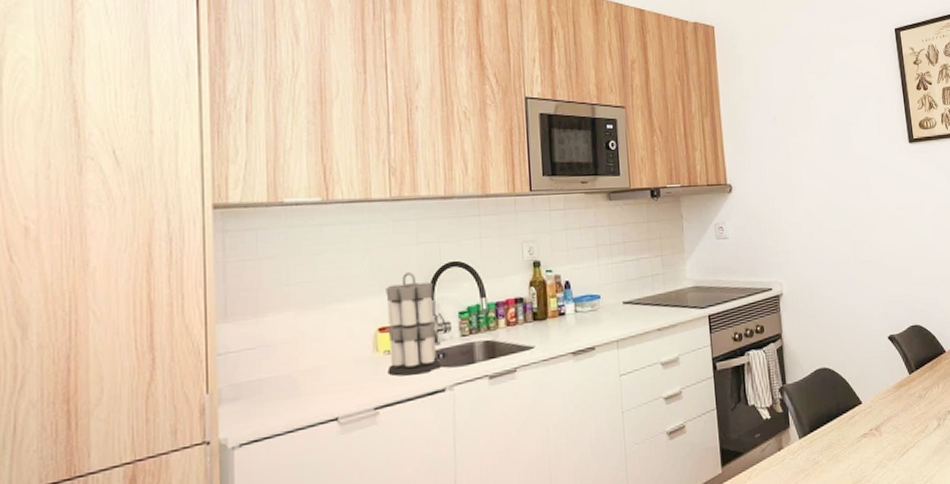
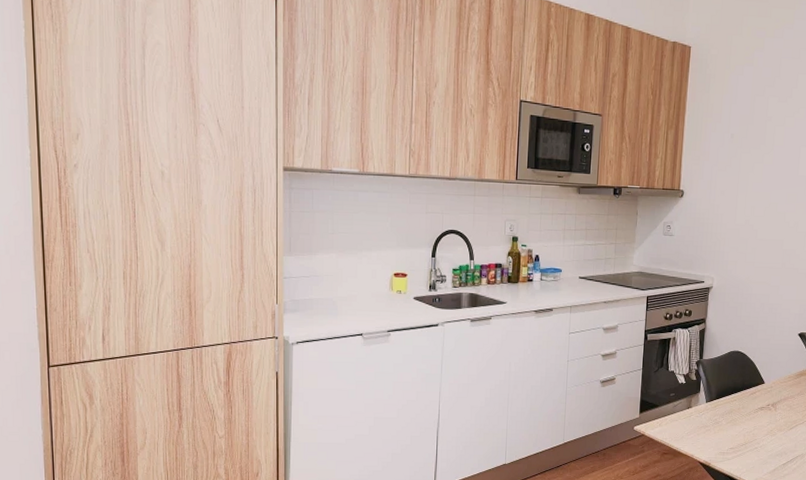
spice rack: present [385,272,440,376] -> none [398,234,436,311]

